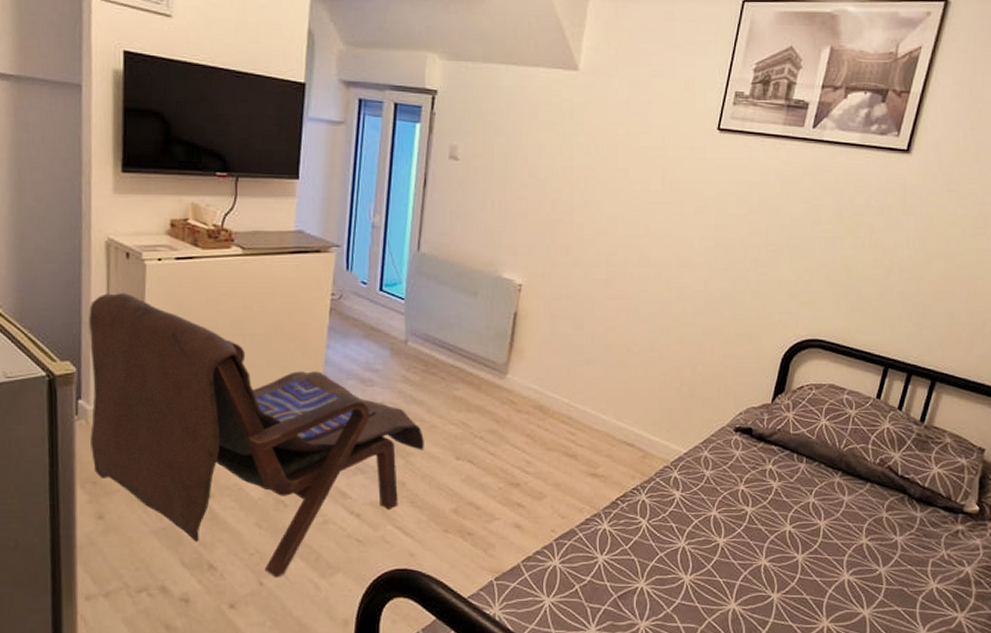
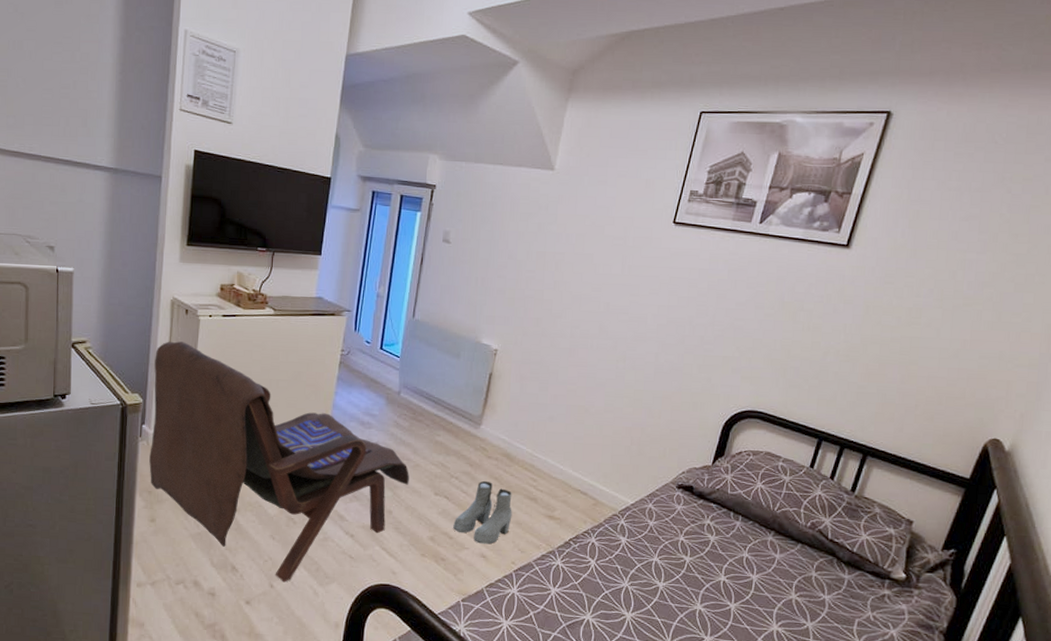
boots: none [480,438,549,512] -> present [453,480,512,544]

